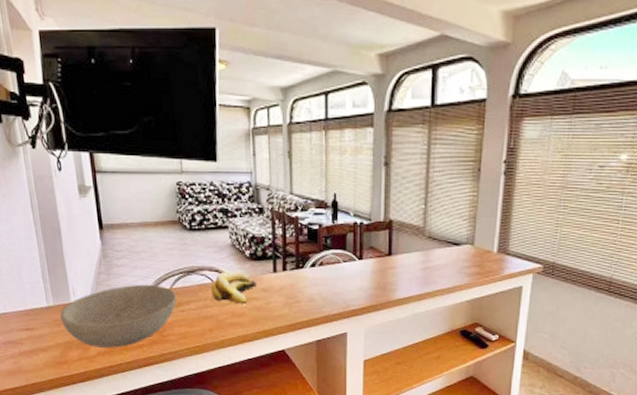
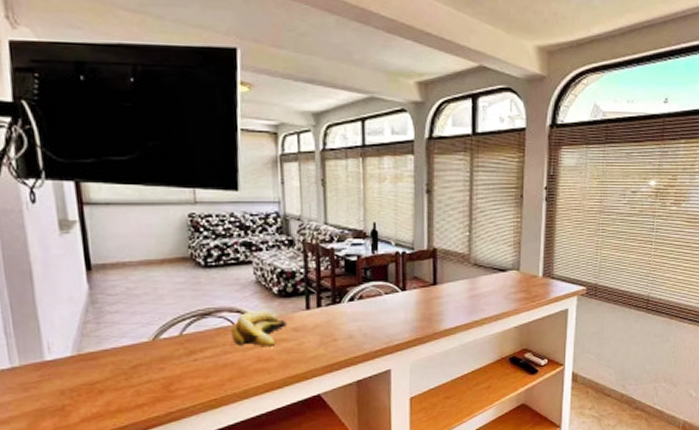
bowl: present [59,284,178,348] -> none [28,331,189,413]

